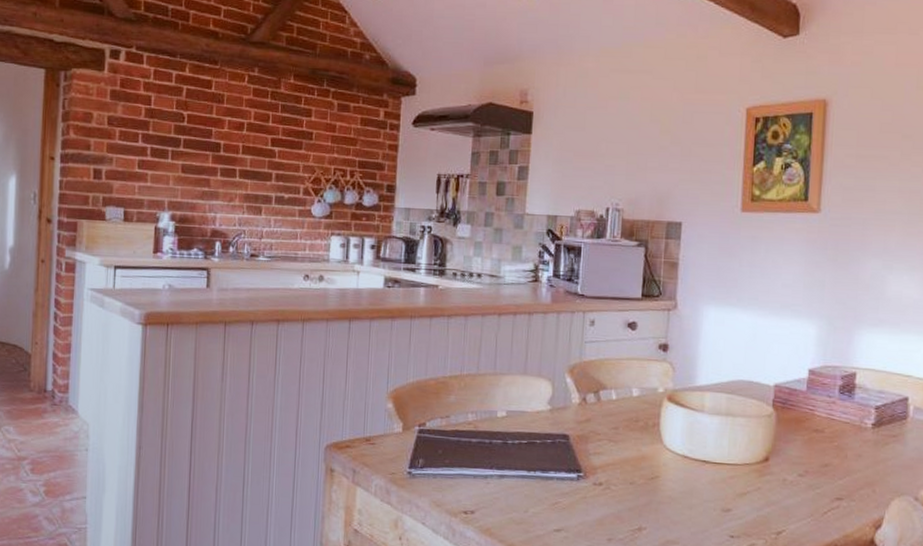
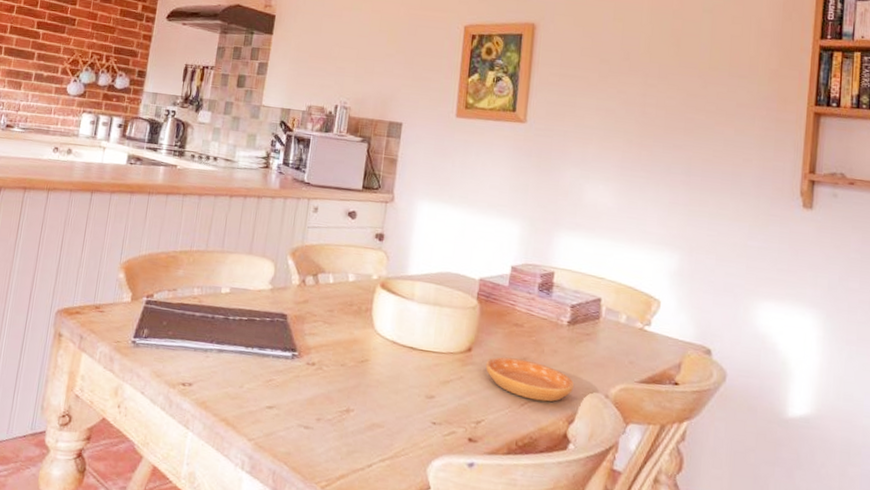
saucer: none [784,465,881,508] -> present [485,357,575,402]

